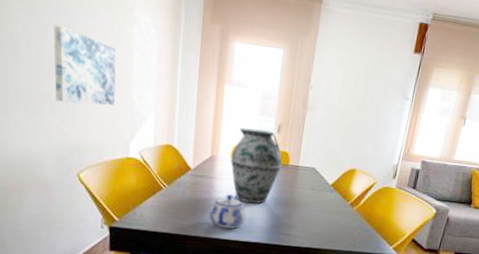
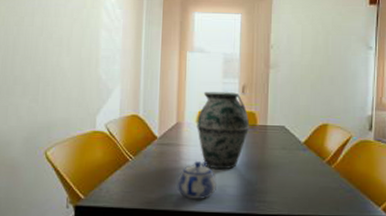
wall art: present [53,25,116,106] -> none [28,14,85,83]

